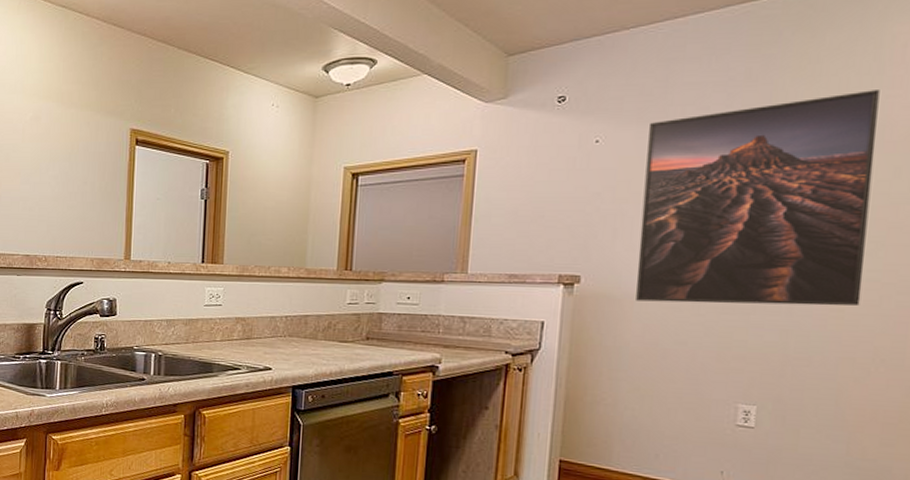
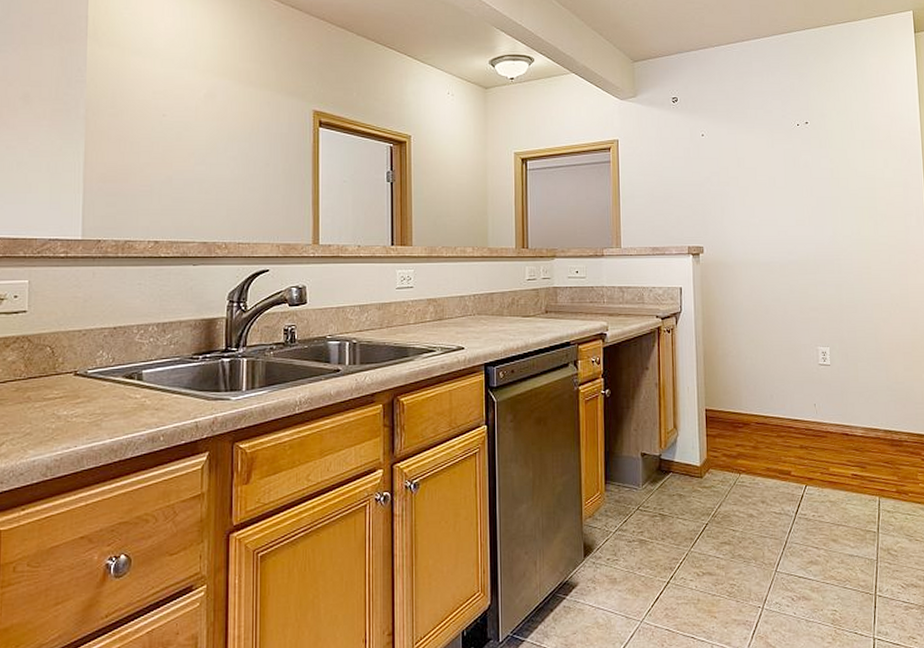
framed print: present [636,90,880,306] -> none [736,103,879,266]

